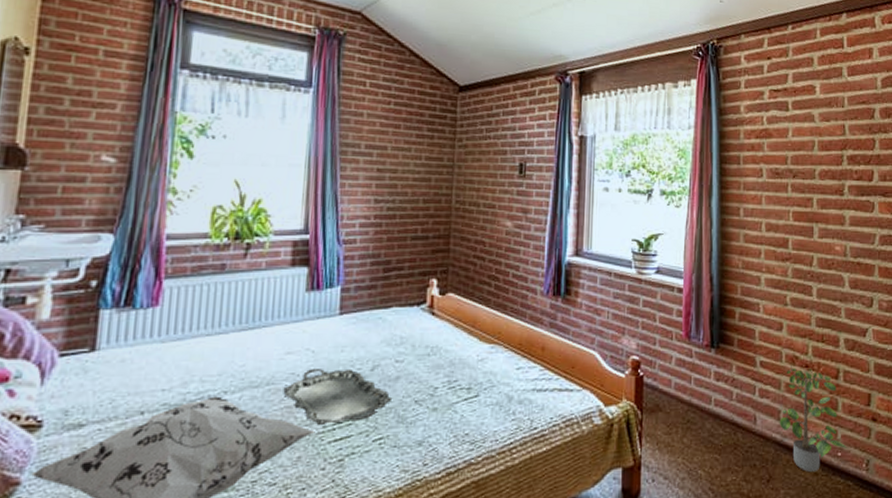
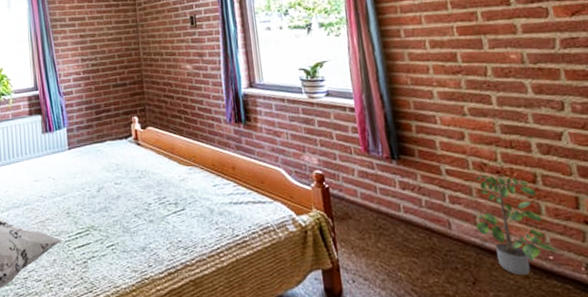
serving tray: present [283,368,393,425] -> none [36,191,117,235]

